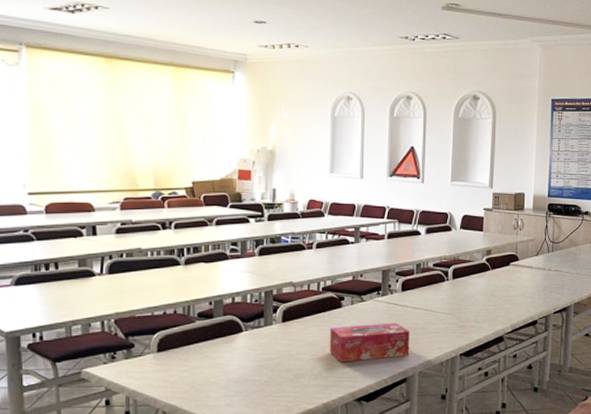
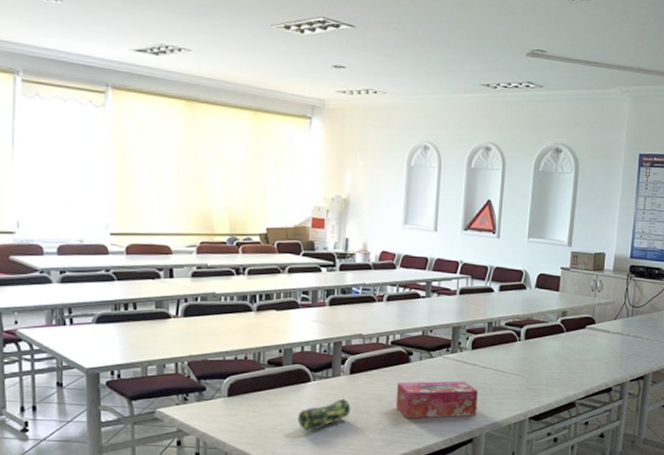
pencil case: none [230,346,284,381] -> present [297,398,351,430]

